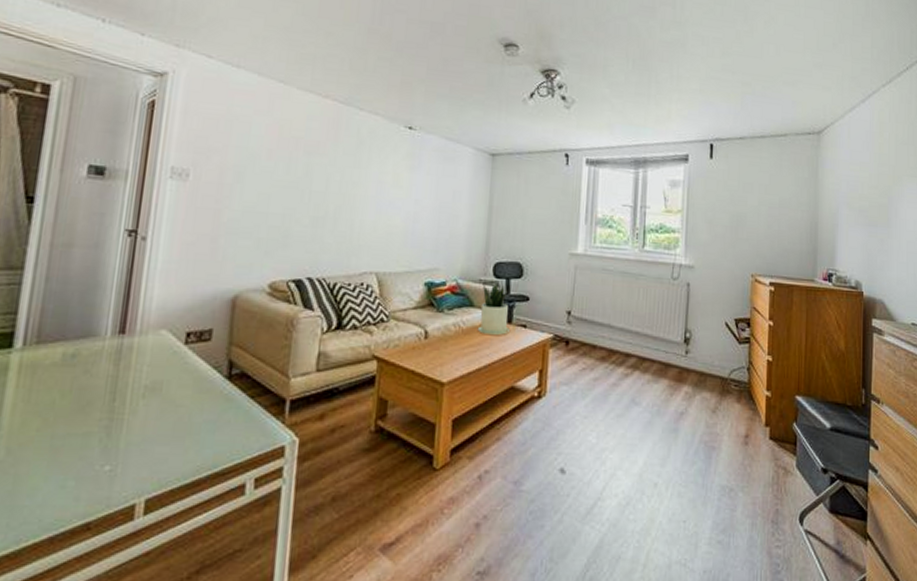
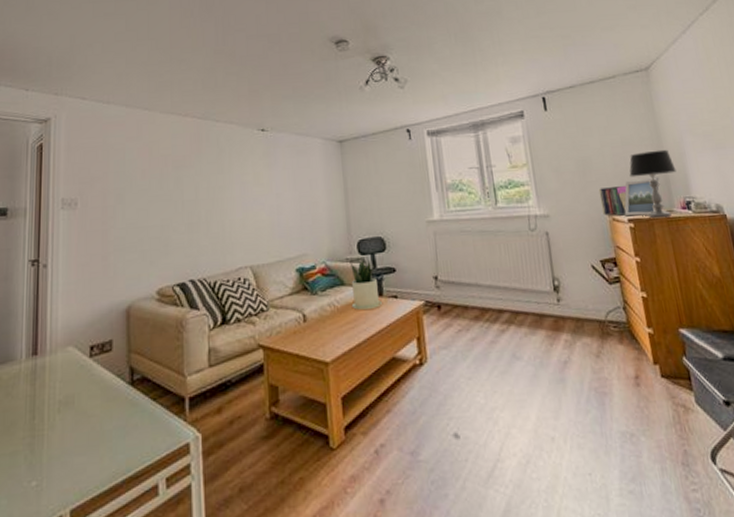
books: none [746,247,775,278] -> present [598,186,627,216]
picture frame: none [767,243,808,282] -> present [624,177,660,217]
table lamp: none [780,217,826,287] -> present [629,149,677,219]

